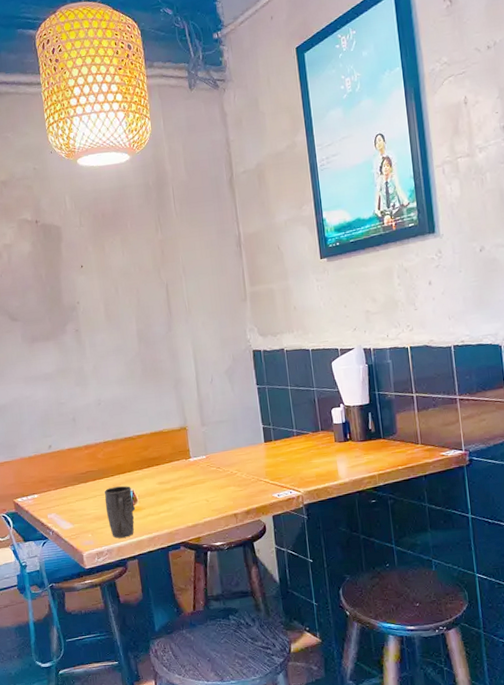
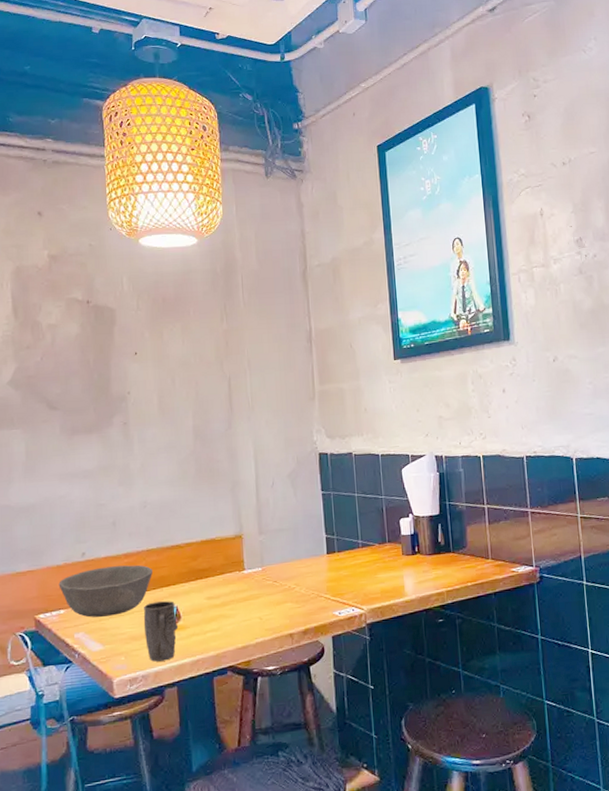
bowl: none [31,455,110,501] -> present [58,565,153,618]

